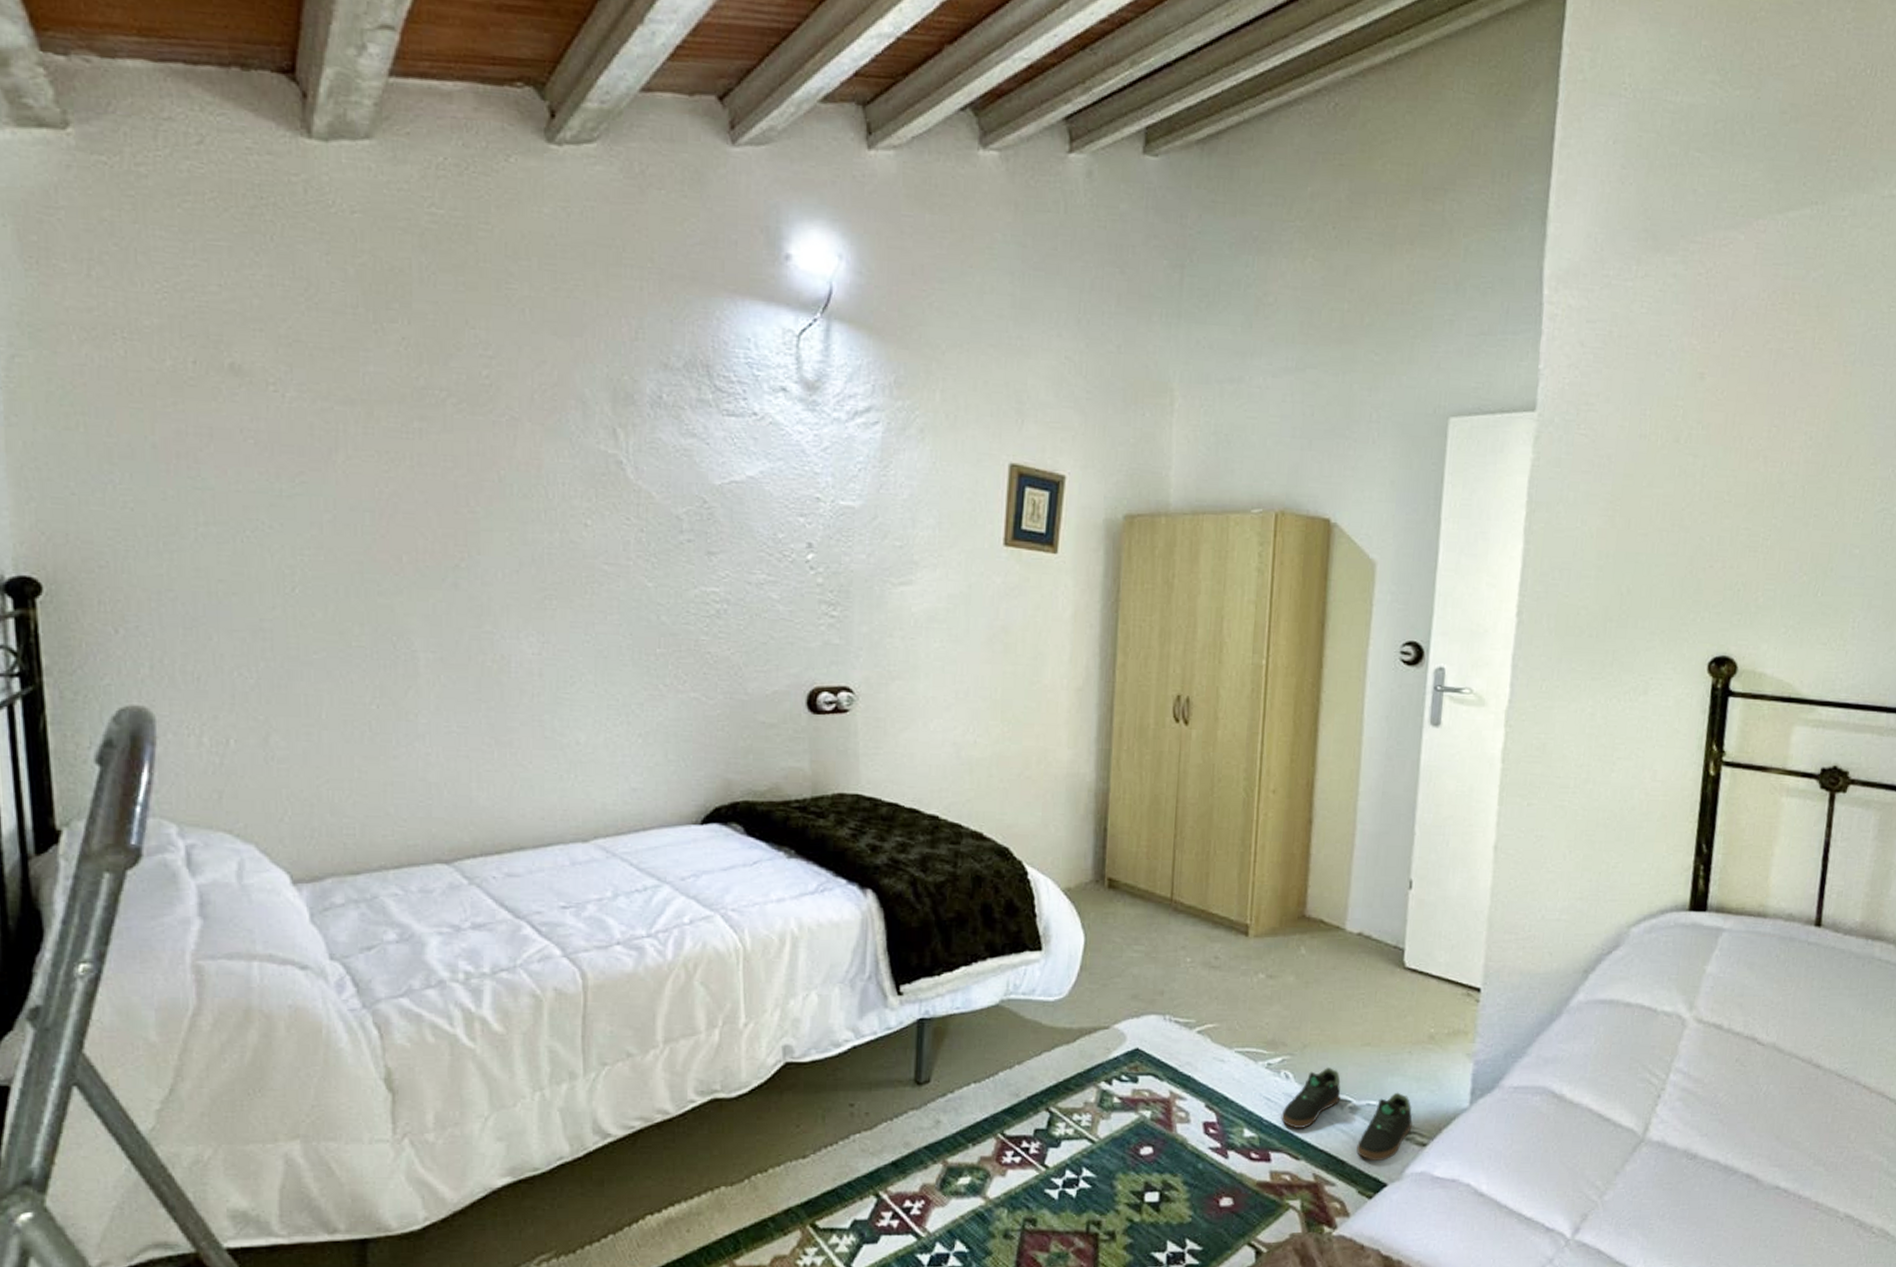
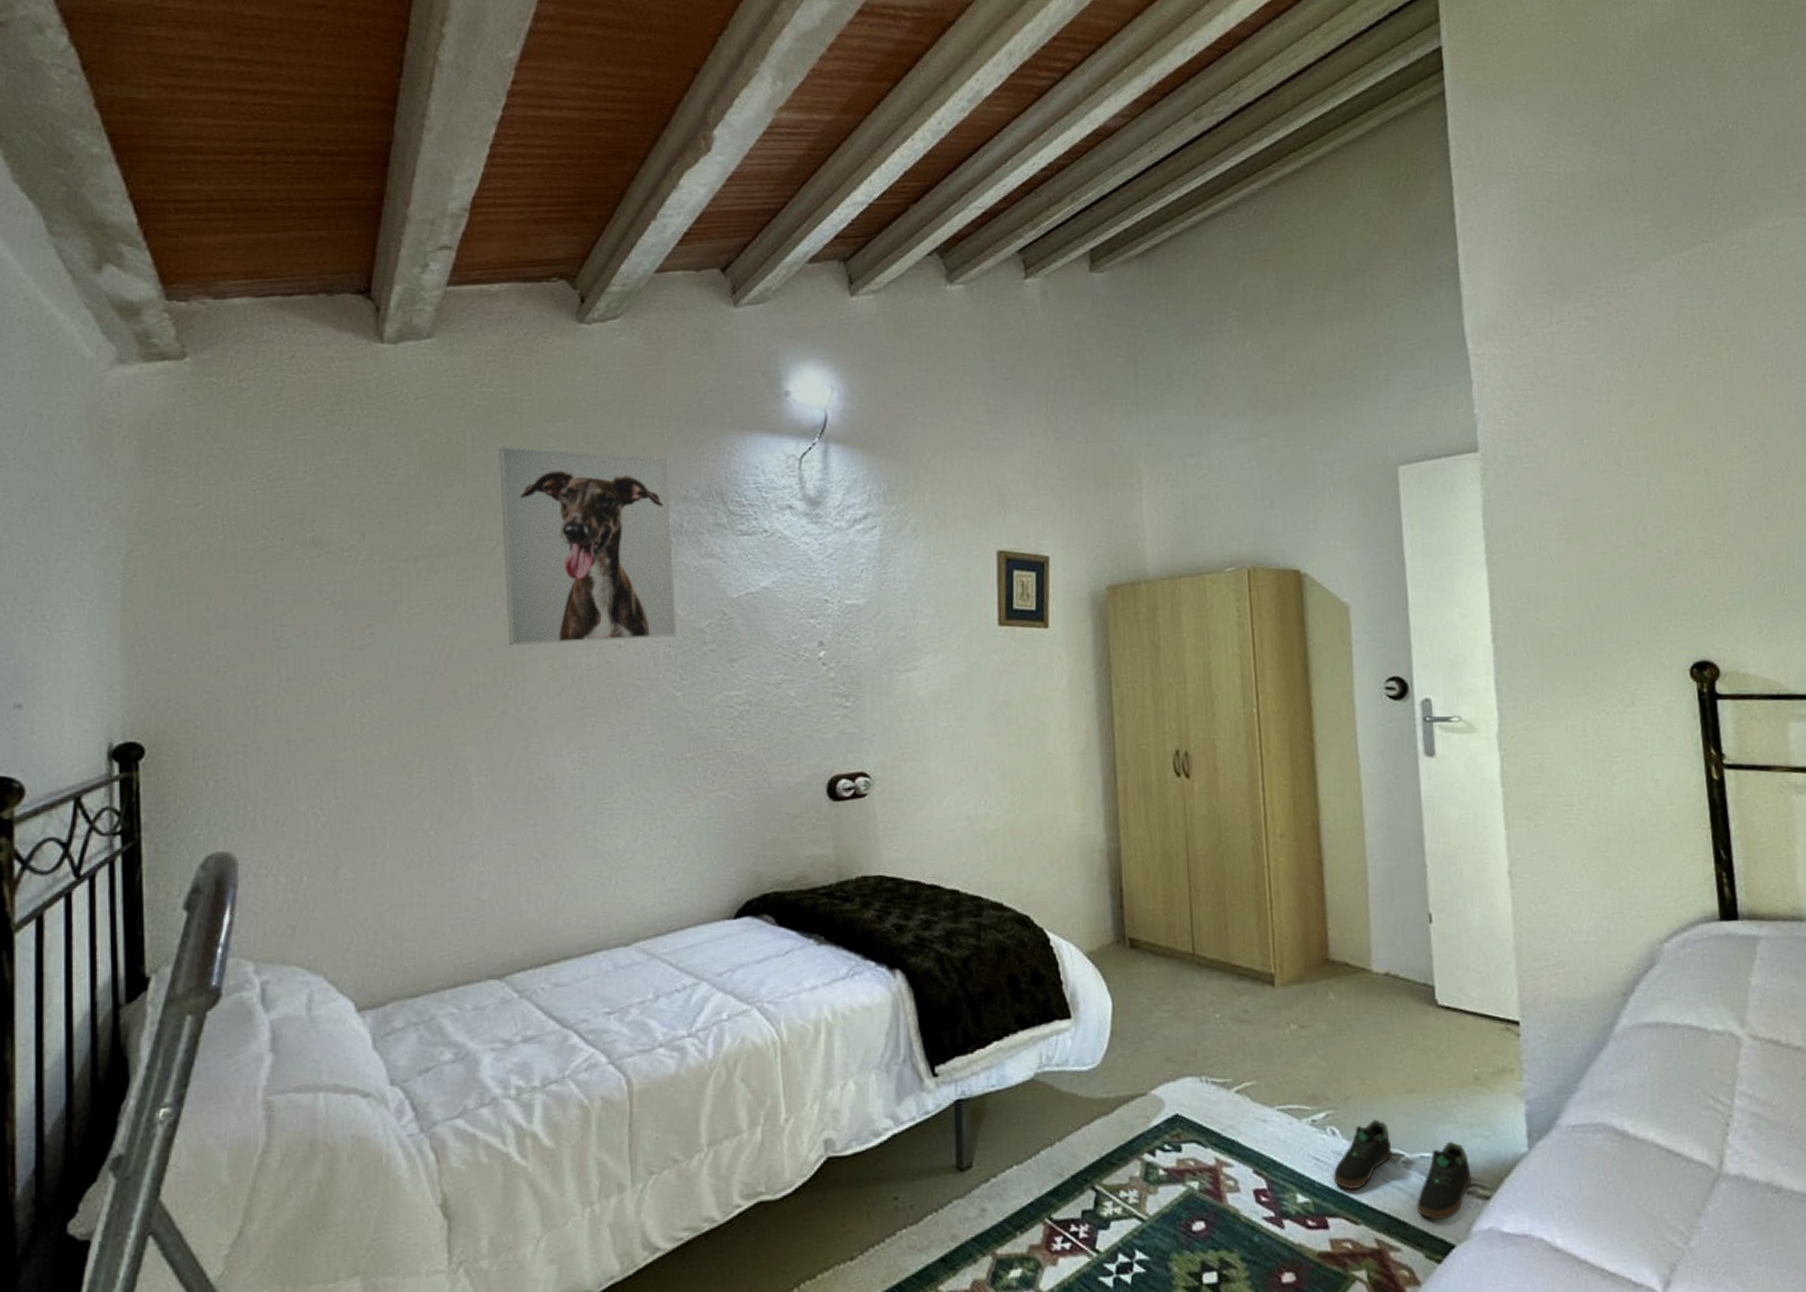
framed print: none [450,281,651,521] -> present [498,446,677,645]

